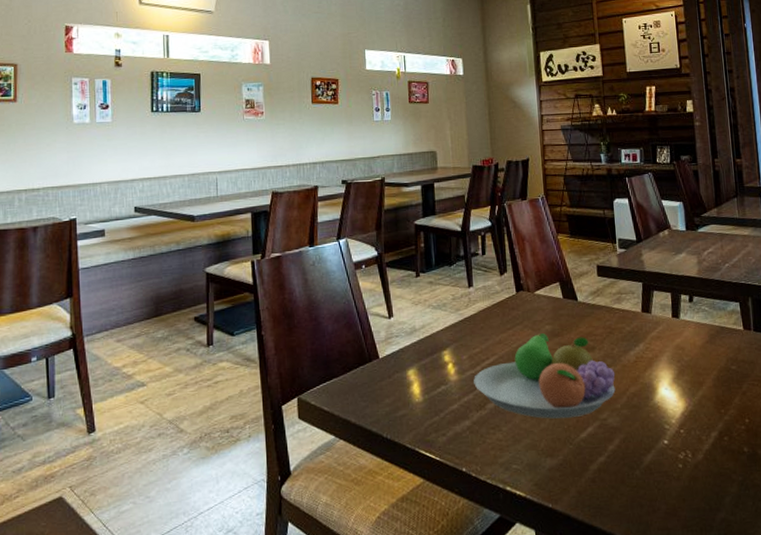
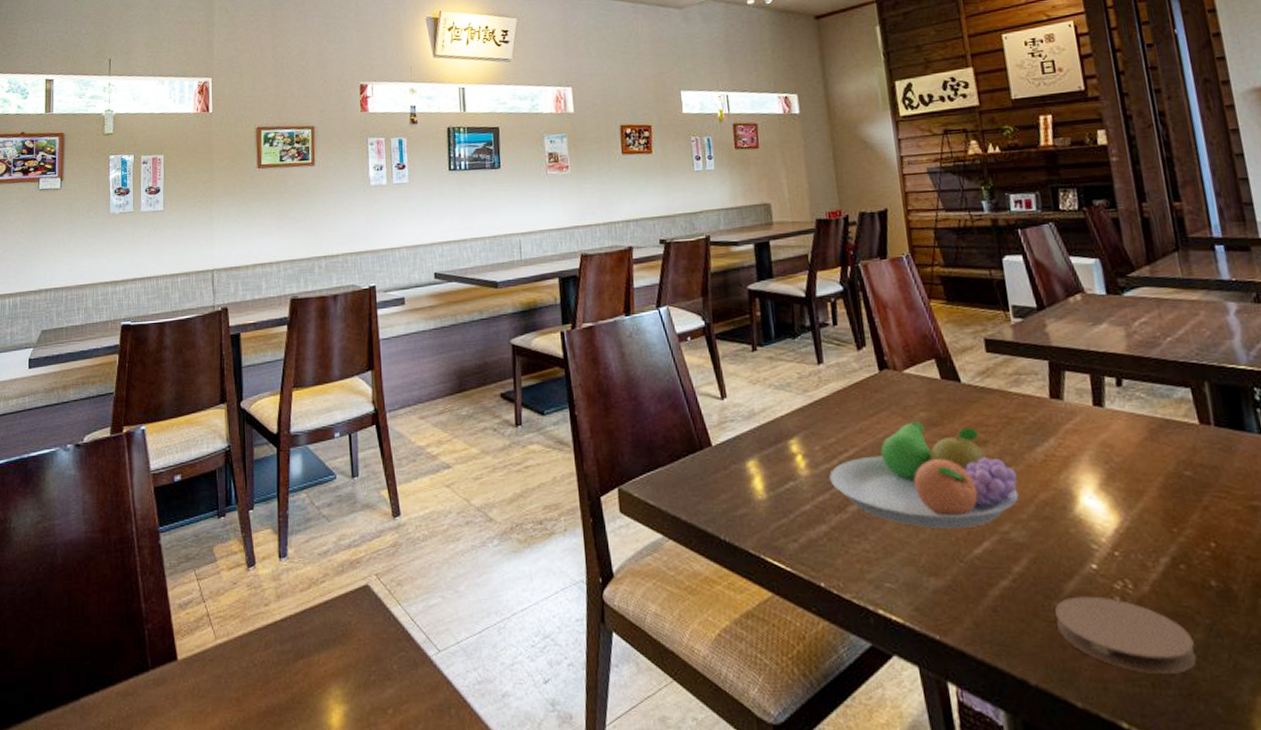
coaster: none [637,464,731,521] -> present [1055,596,1197,674]

